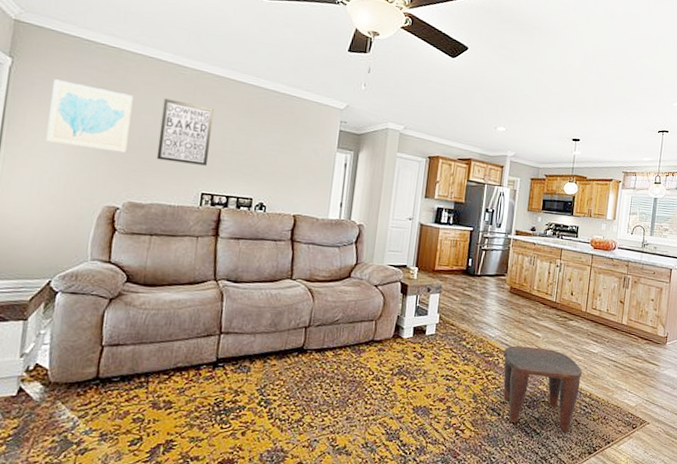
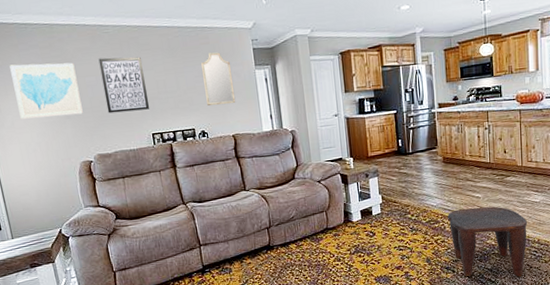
home mirror: none [274,123,311,182] -> present [201,52,236,105]

